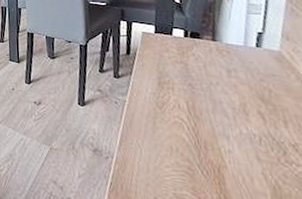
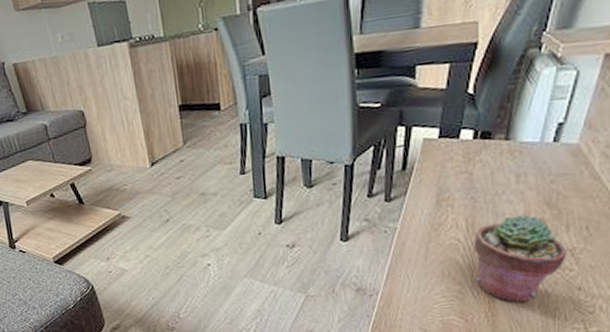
potted succulent: none [196,105,291,191] -> present [473,215,567,303]

